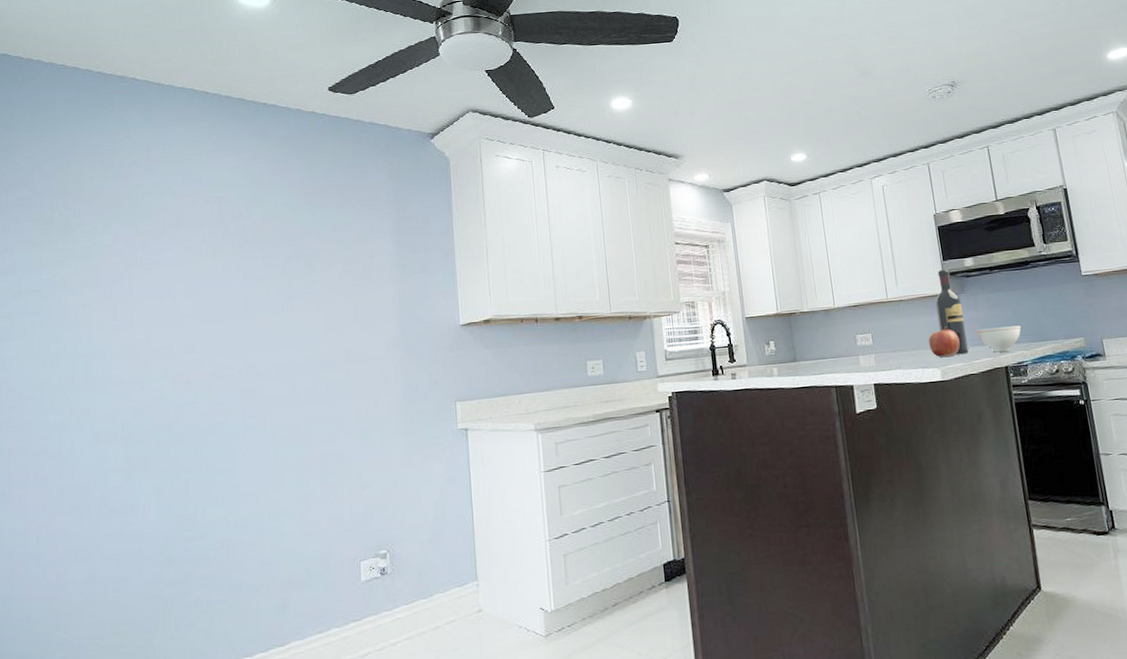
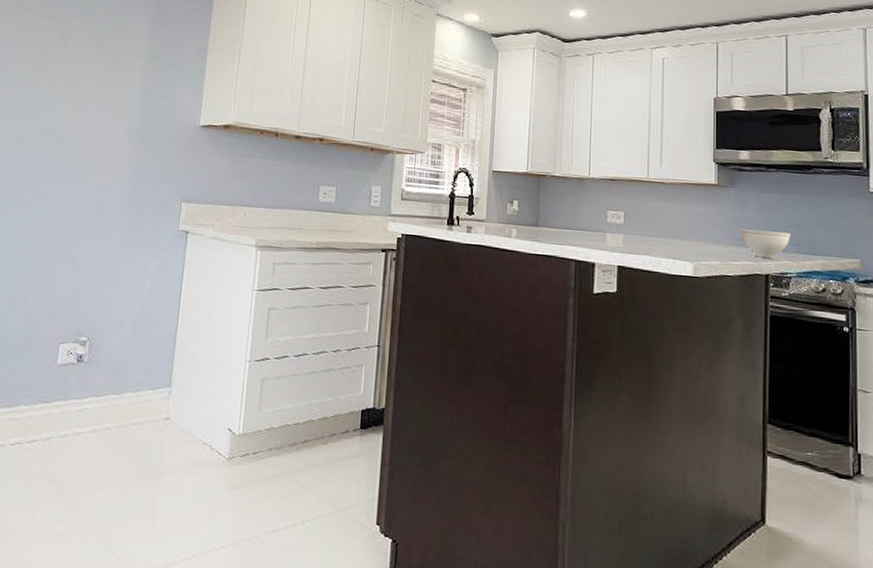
fruit: present [928,326,960,357] -> none [685,219,720,252]
wine bottle: present [935,268,969,355] -> none [699,157,729,253]

